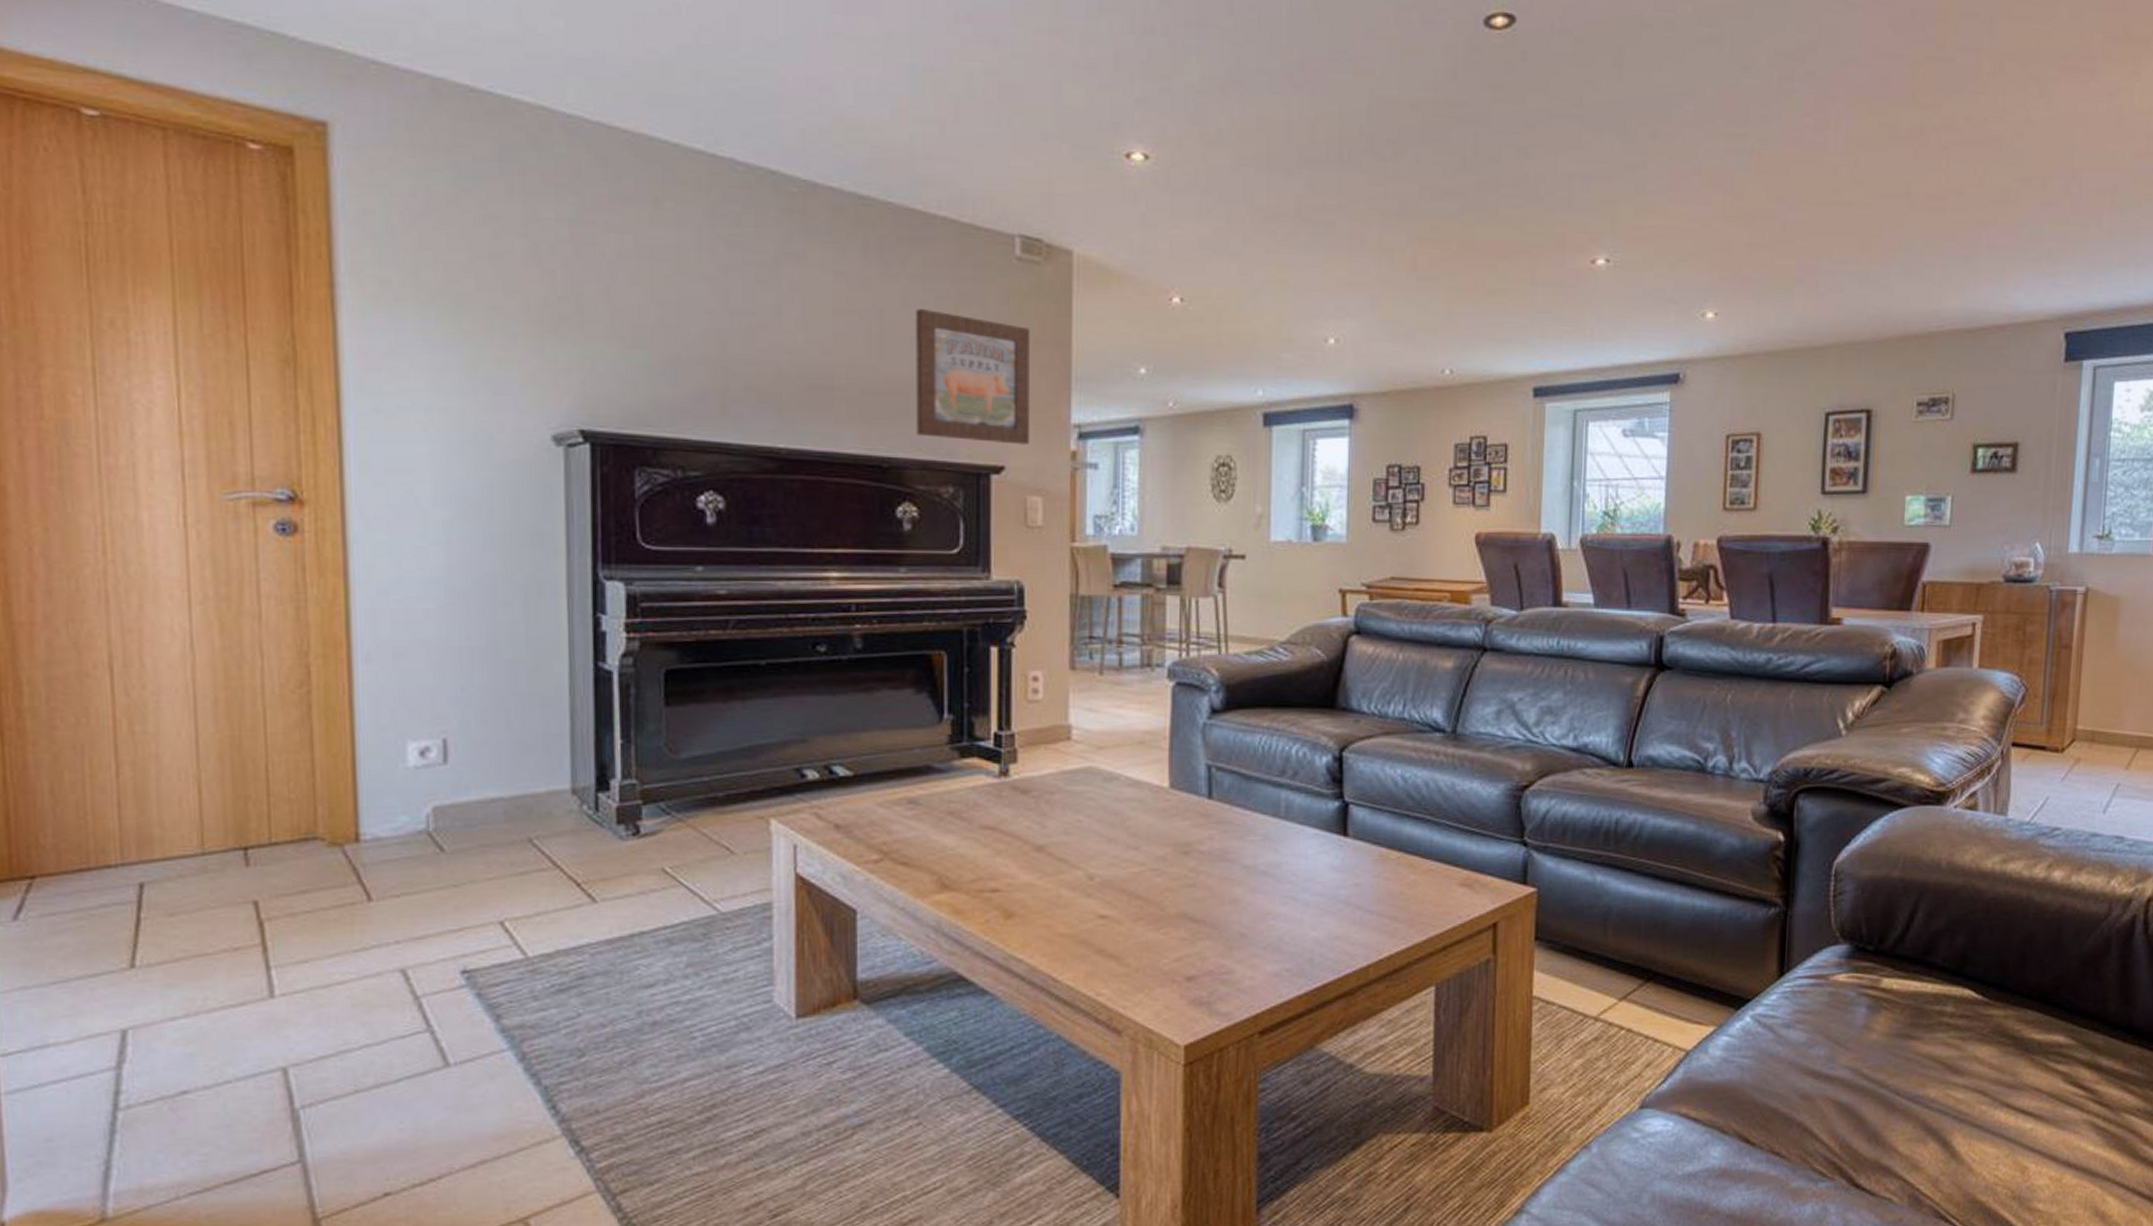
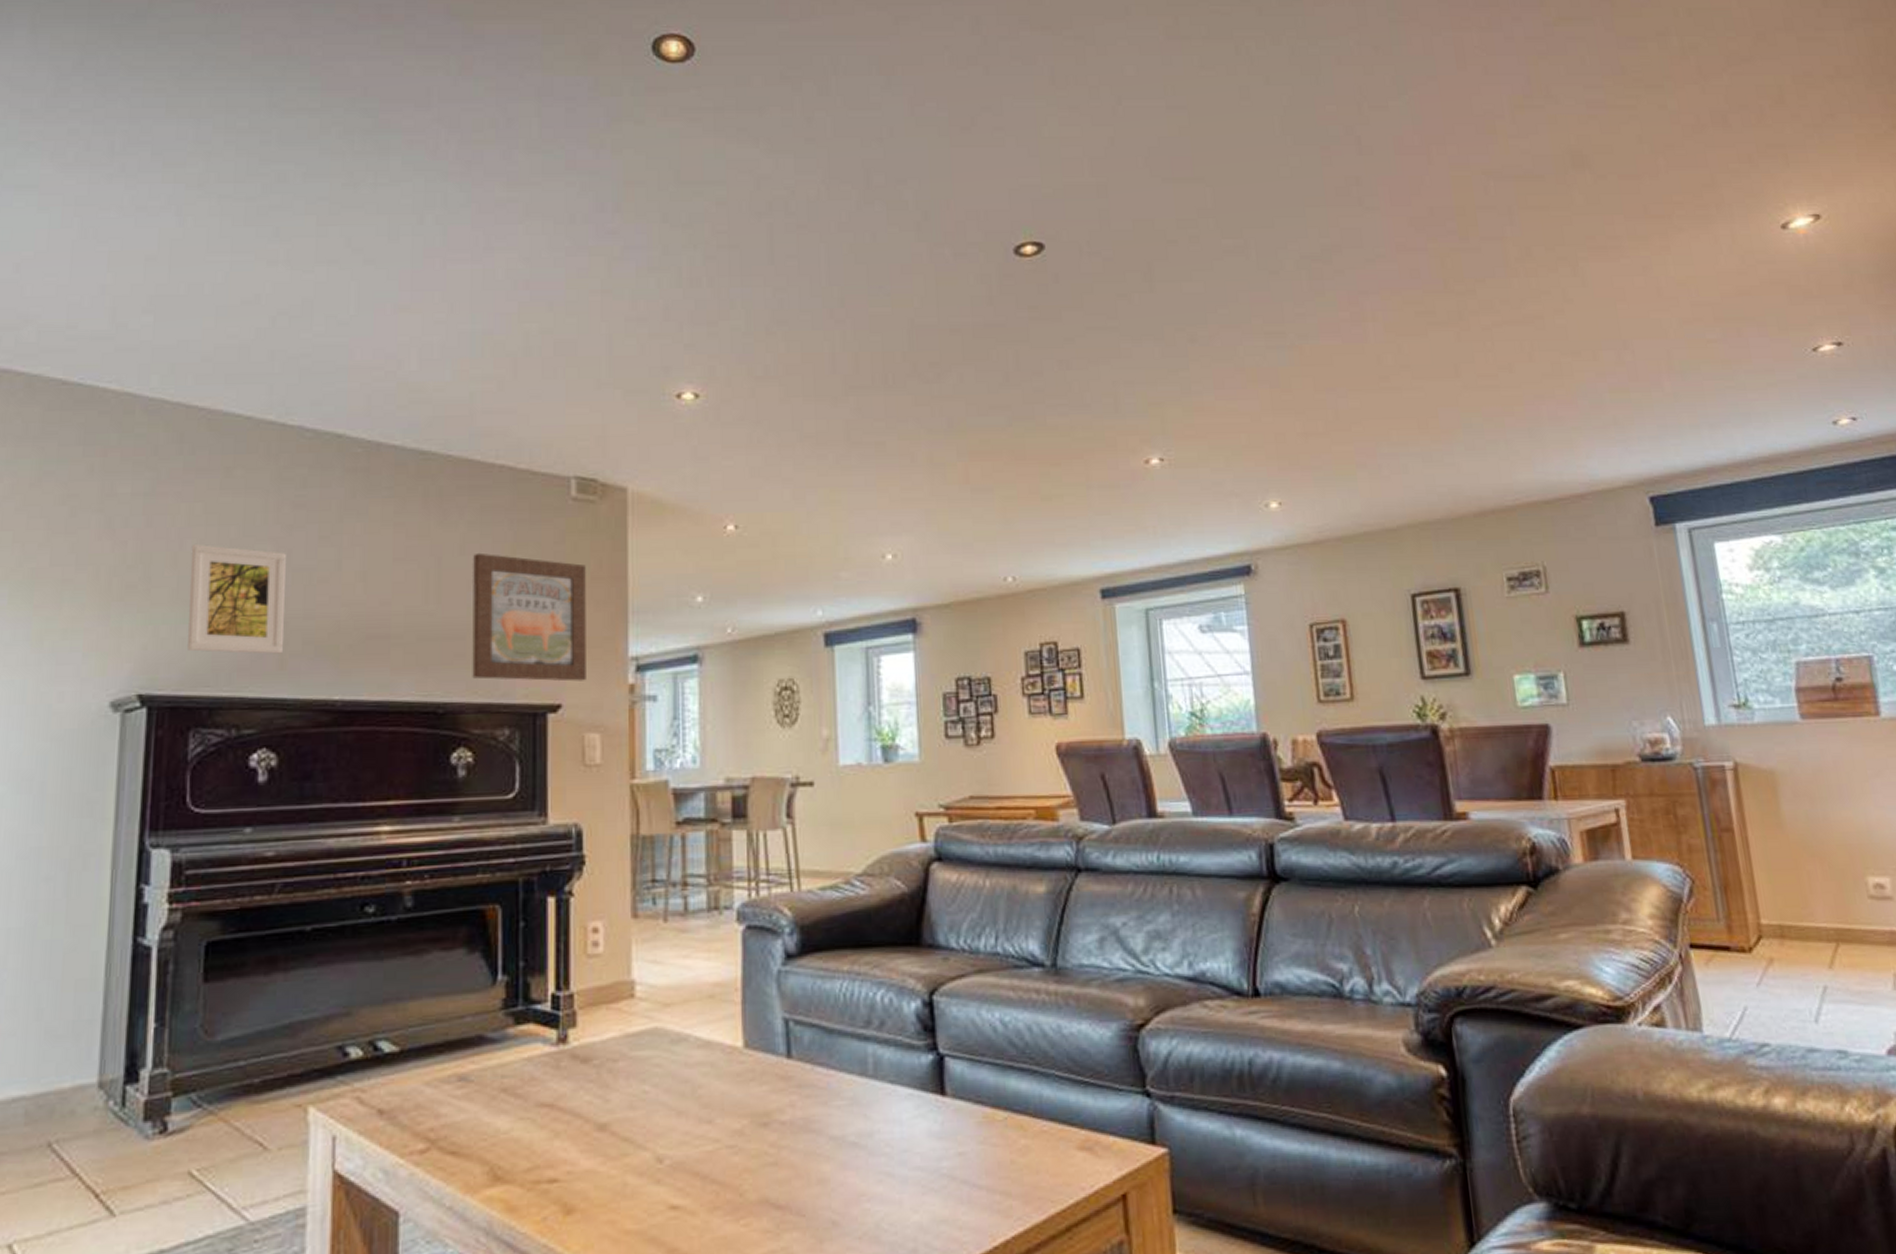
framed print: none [624,278,724,398] -> present [188,543,286,654]

